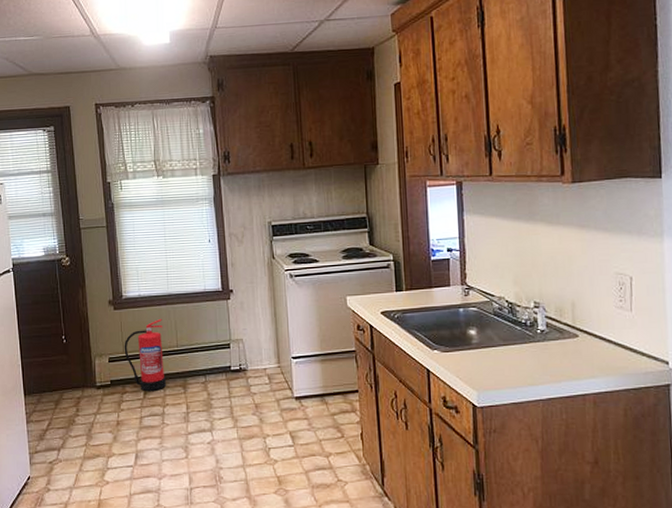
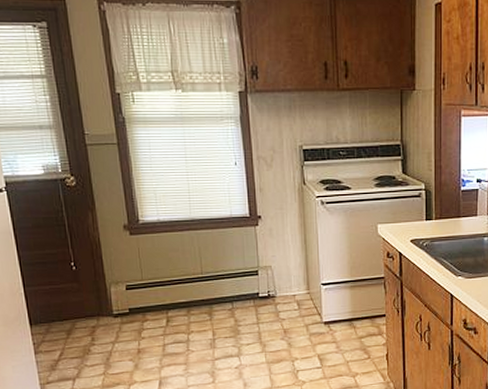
fire extinguisher: present [124,318,166,392] -> none [142,244,190,320]

